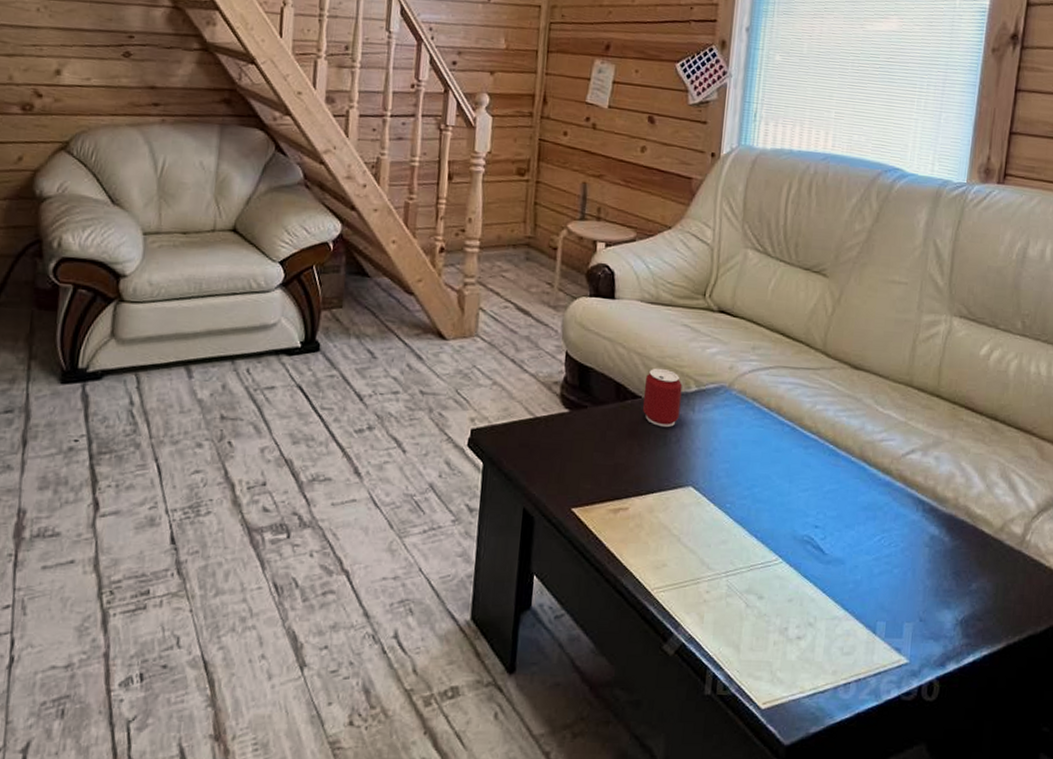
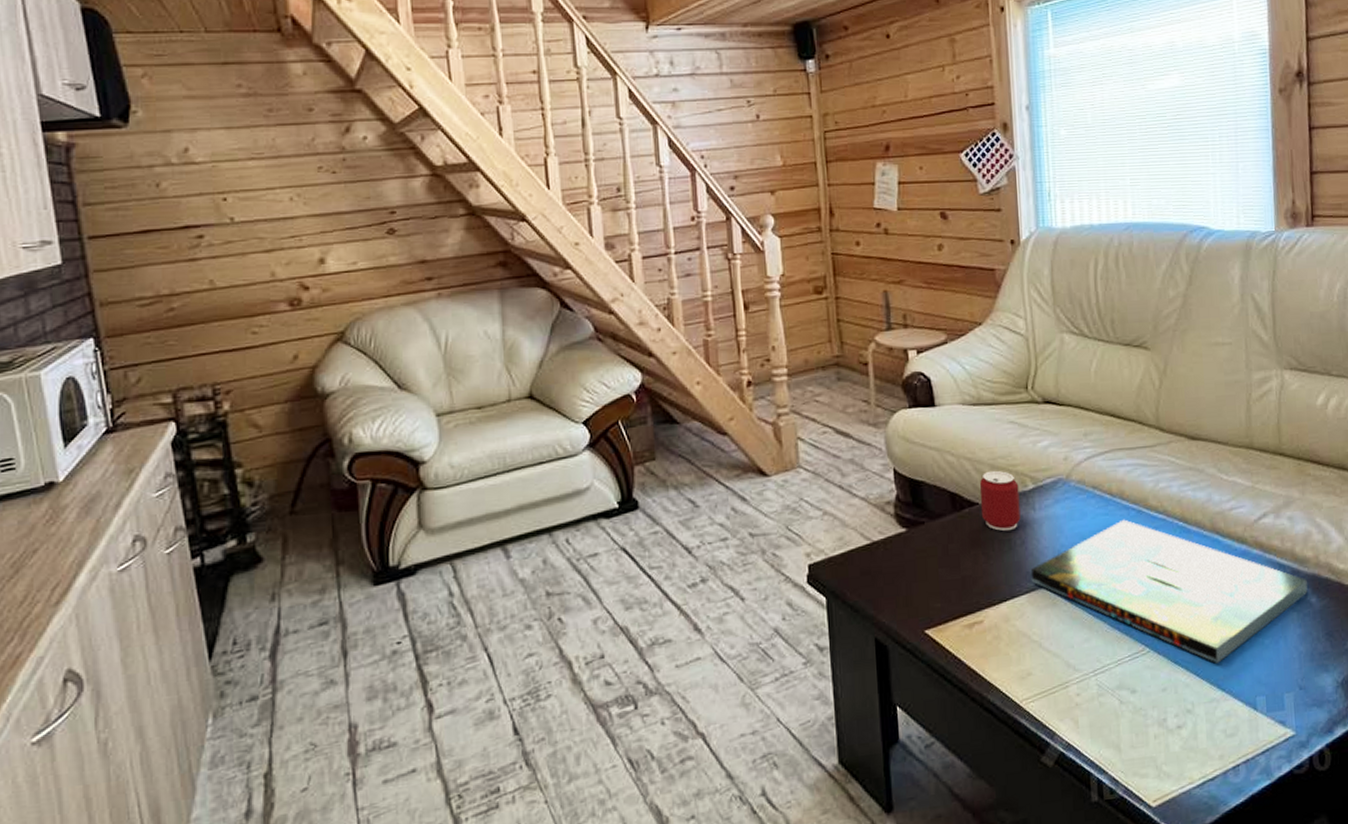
board game: none [680,434,943,584] -> present [1030,519,1308,664]

